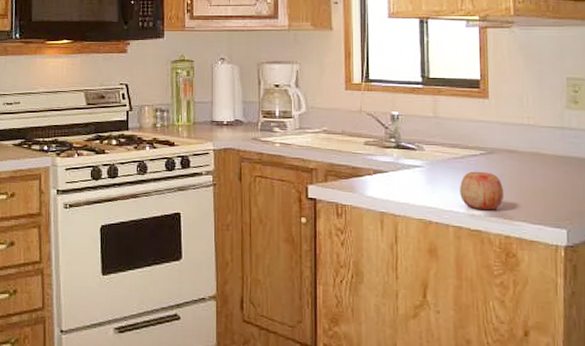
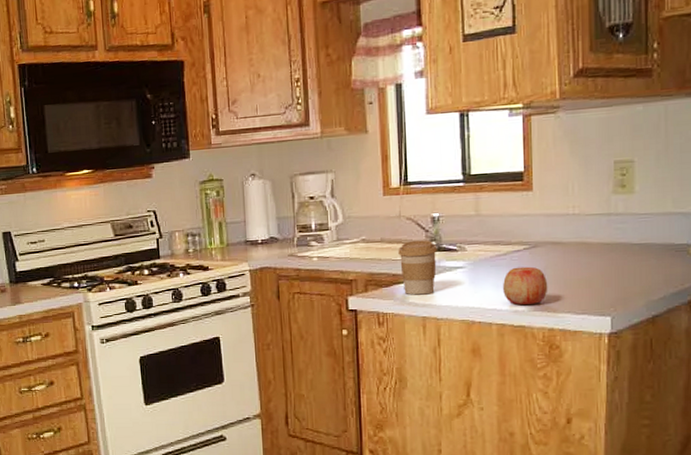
coffee cup: none [358,136,396,190] -> present [398,240,437,295]

